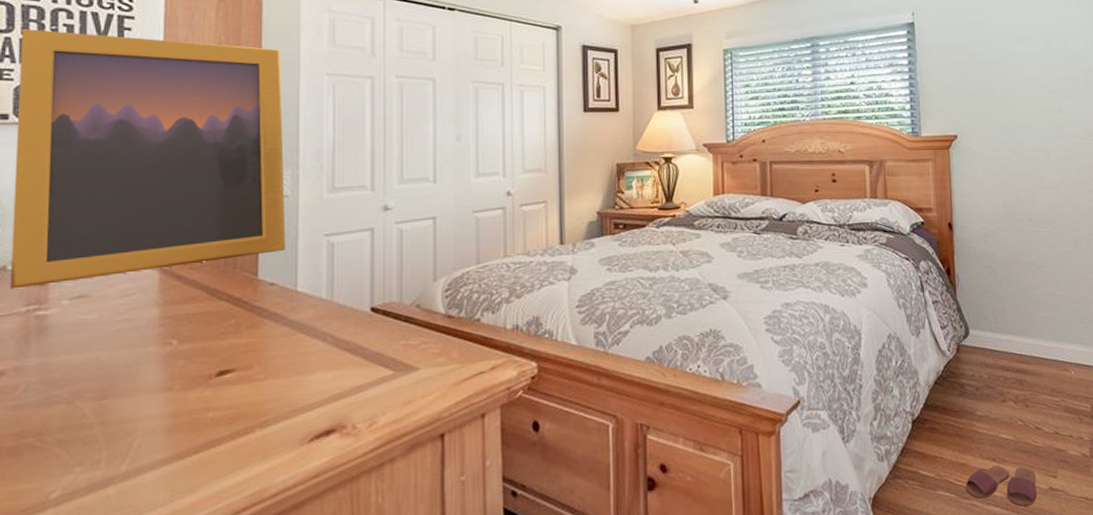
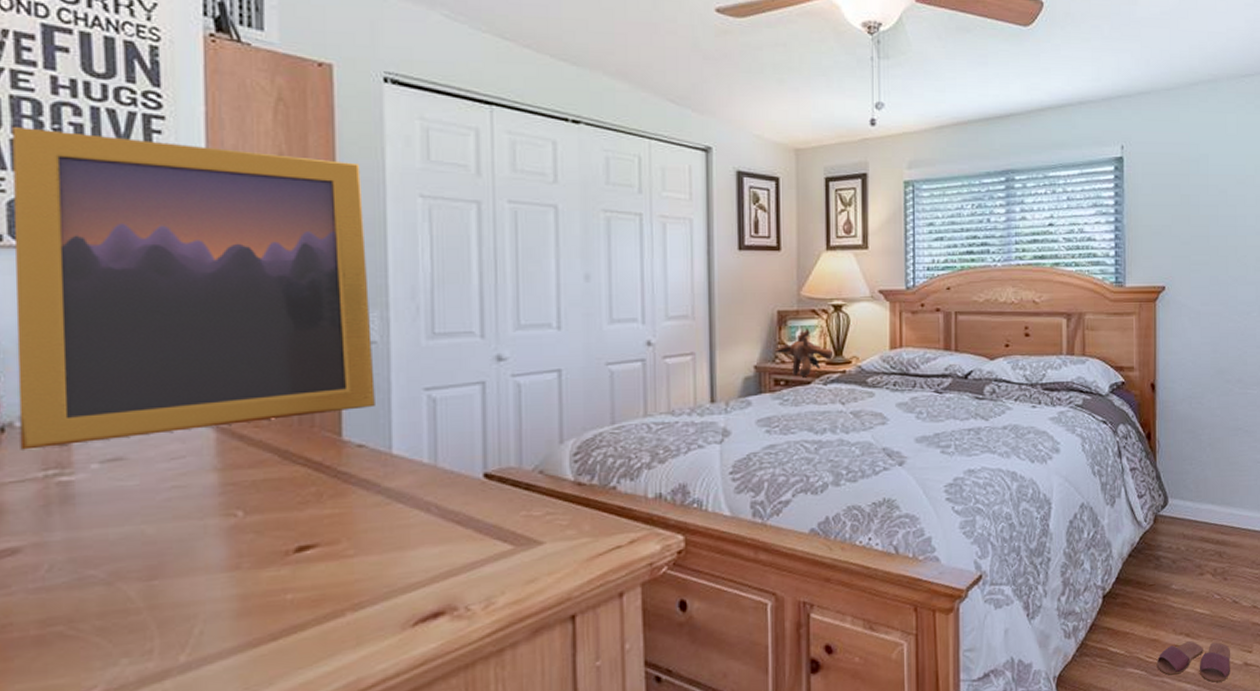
stuffed animal: none [614,179,665,221] -> present [774,330,834,377]

